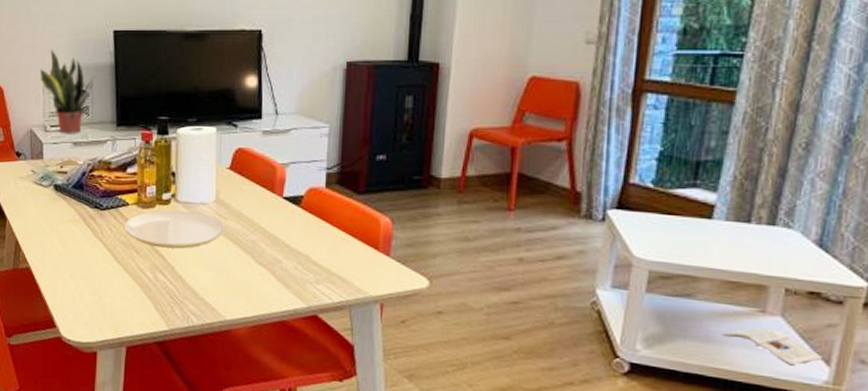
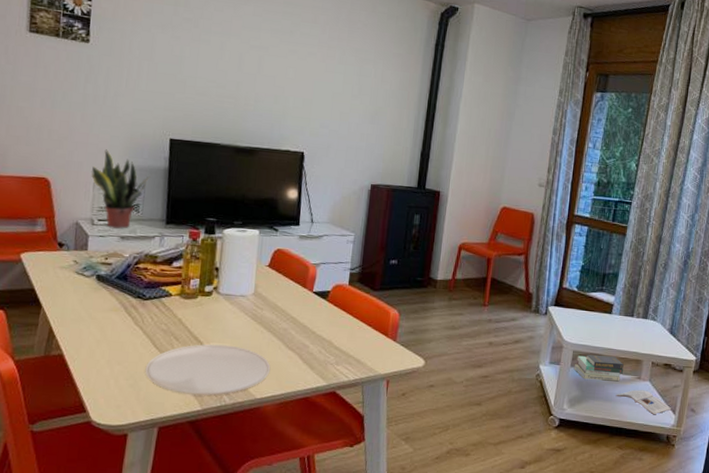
plate: none [108,258,240,315] -> present [145,344,271,396]
plate: present [124,209,225,249] -> none [166,300,261,336]
books: none [650,275,735,316] -> present [573,354,624,382]

